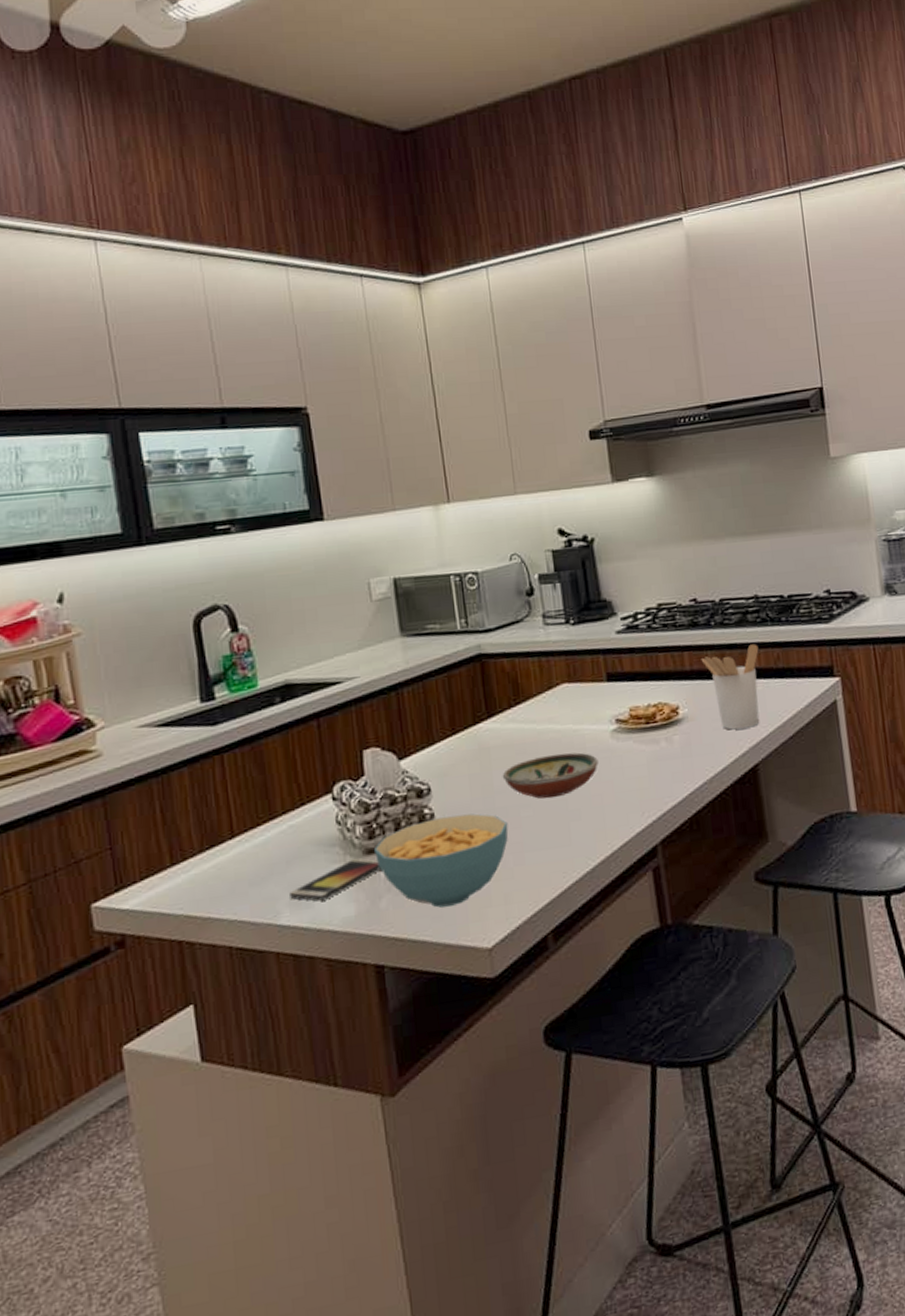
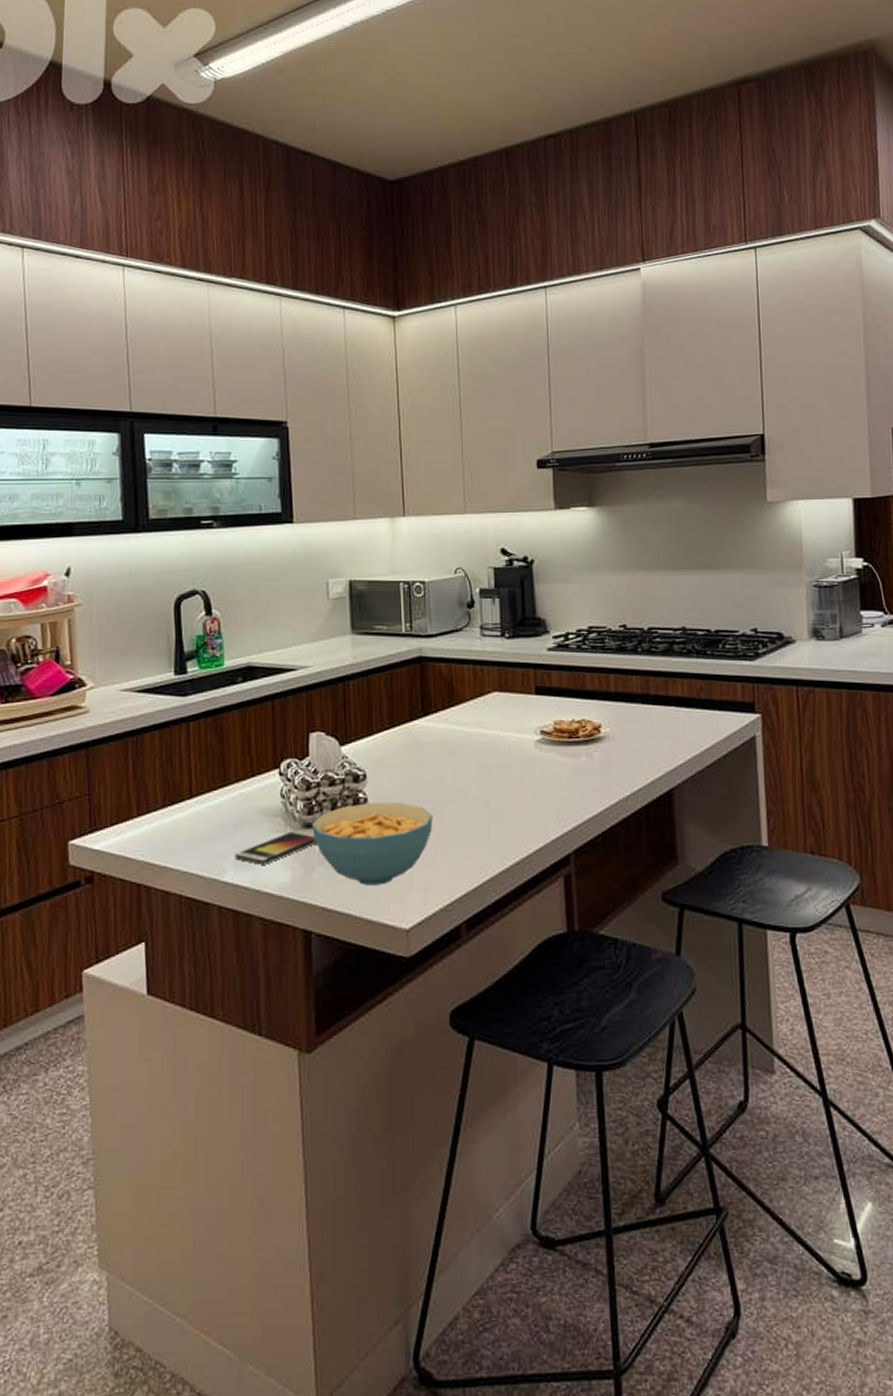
decorative bowl: present [502,752,598,799] -> none [431,756,521,798]
utensil holder: present [702,644,760,730] -> none [627,673,683,753]

